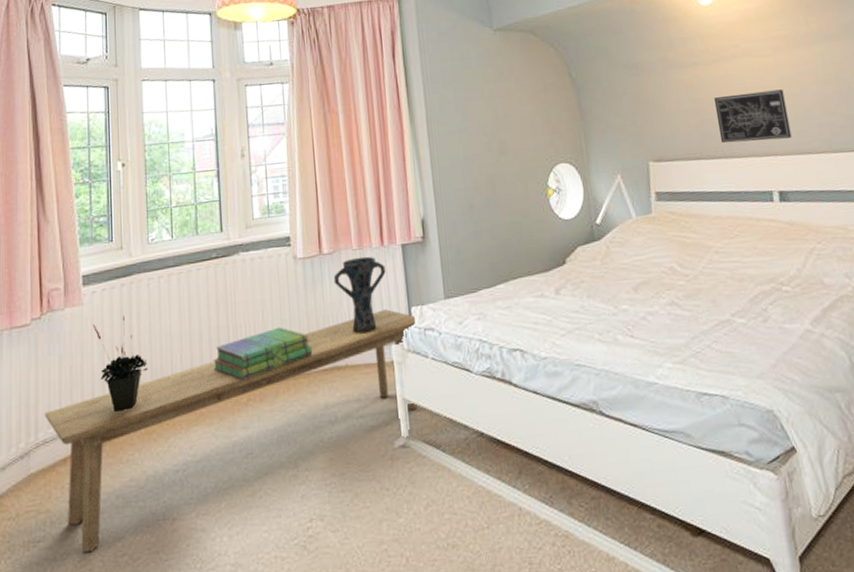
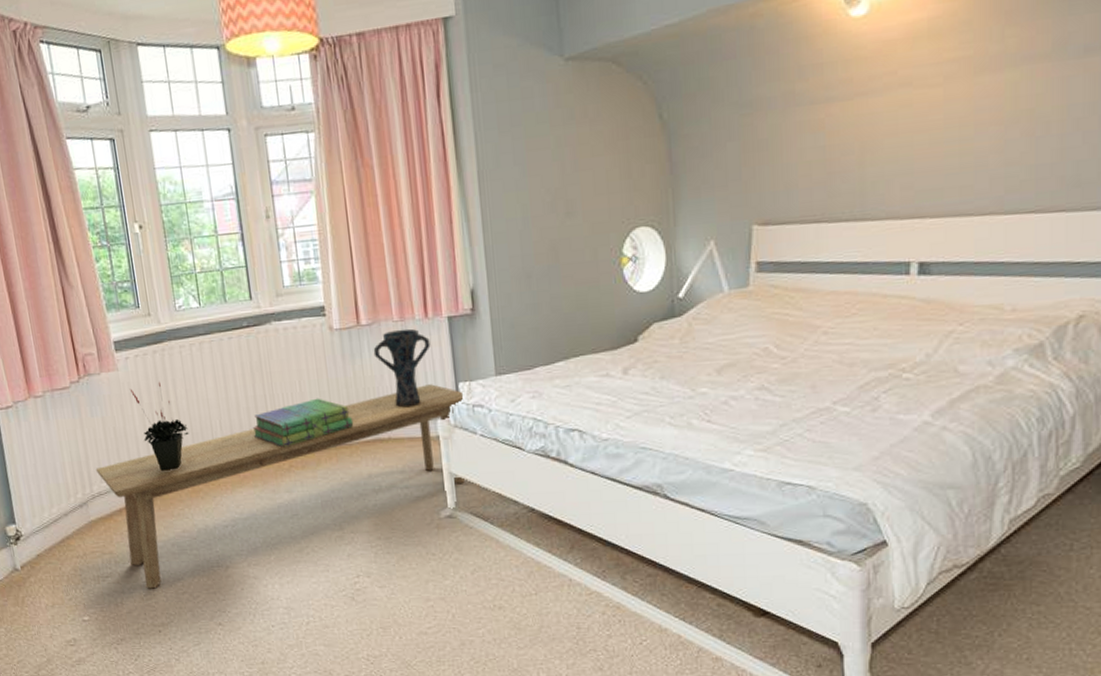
wall art: present [713,89,792,144] -> none [849,131,950,203]

